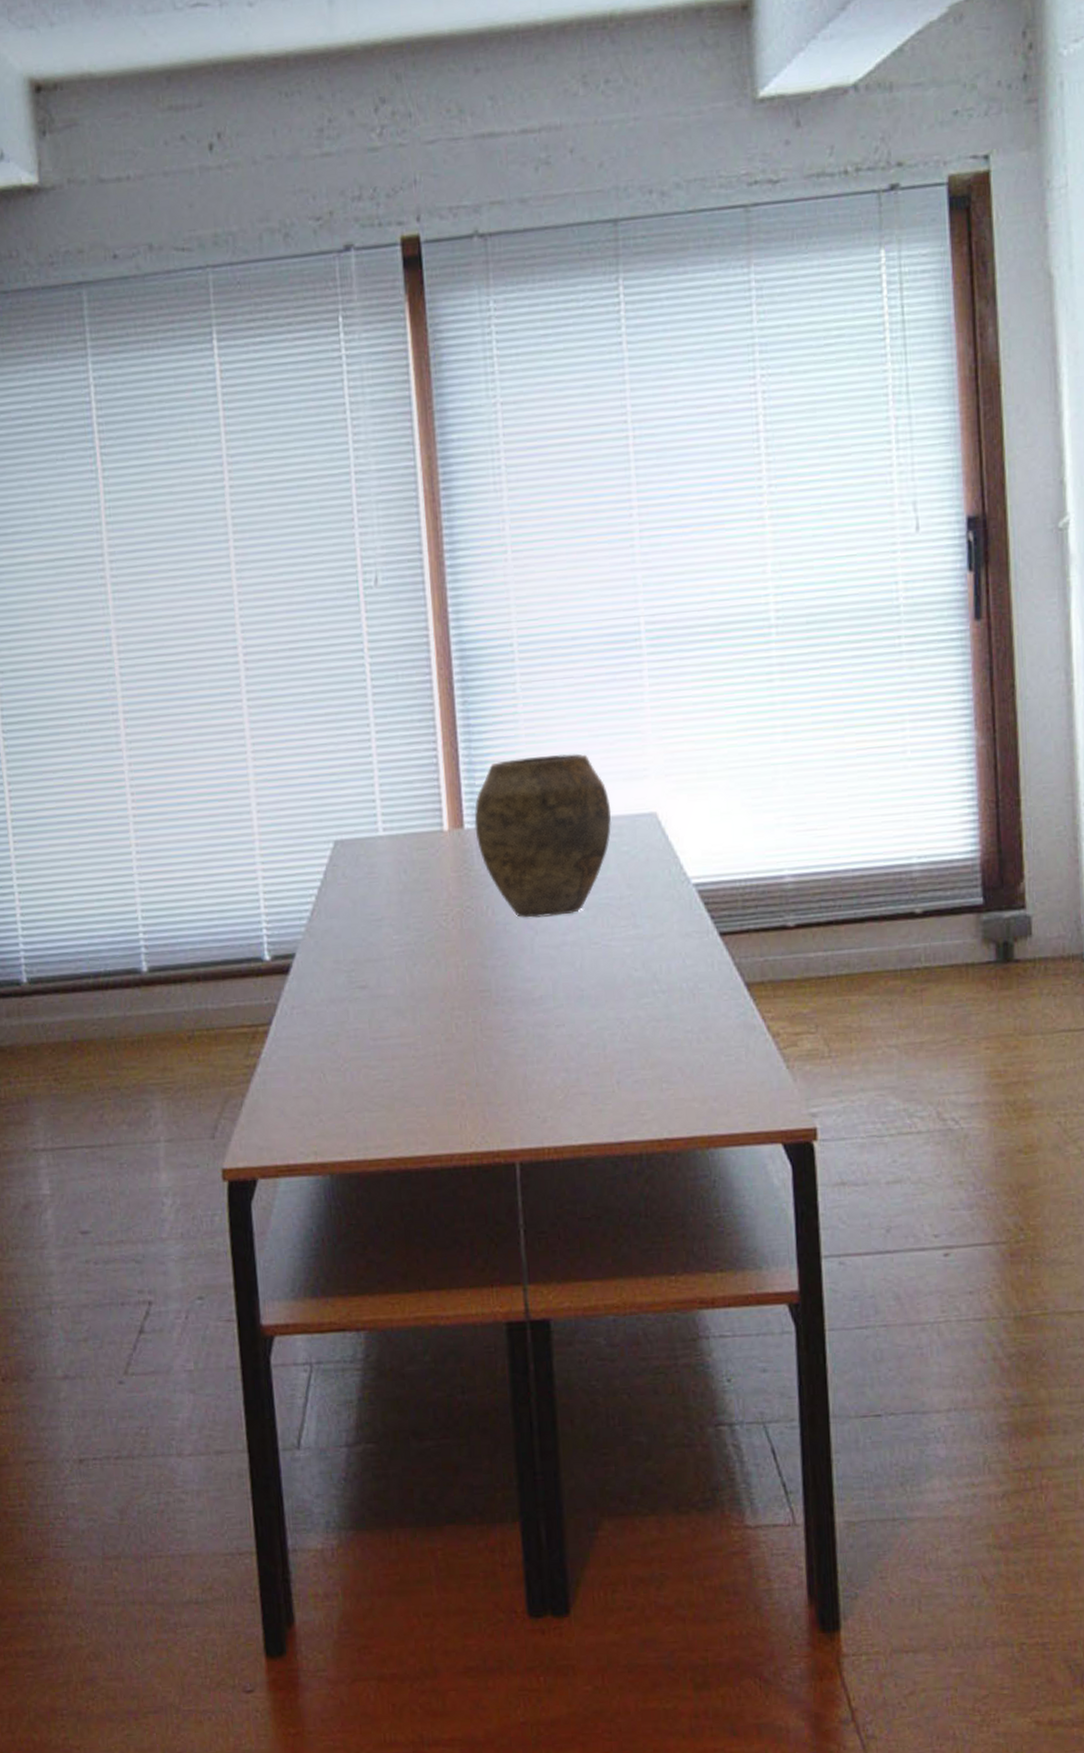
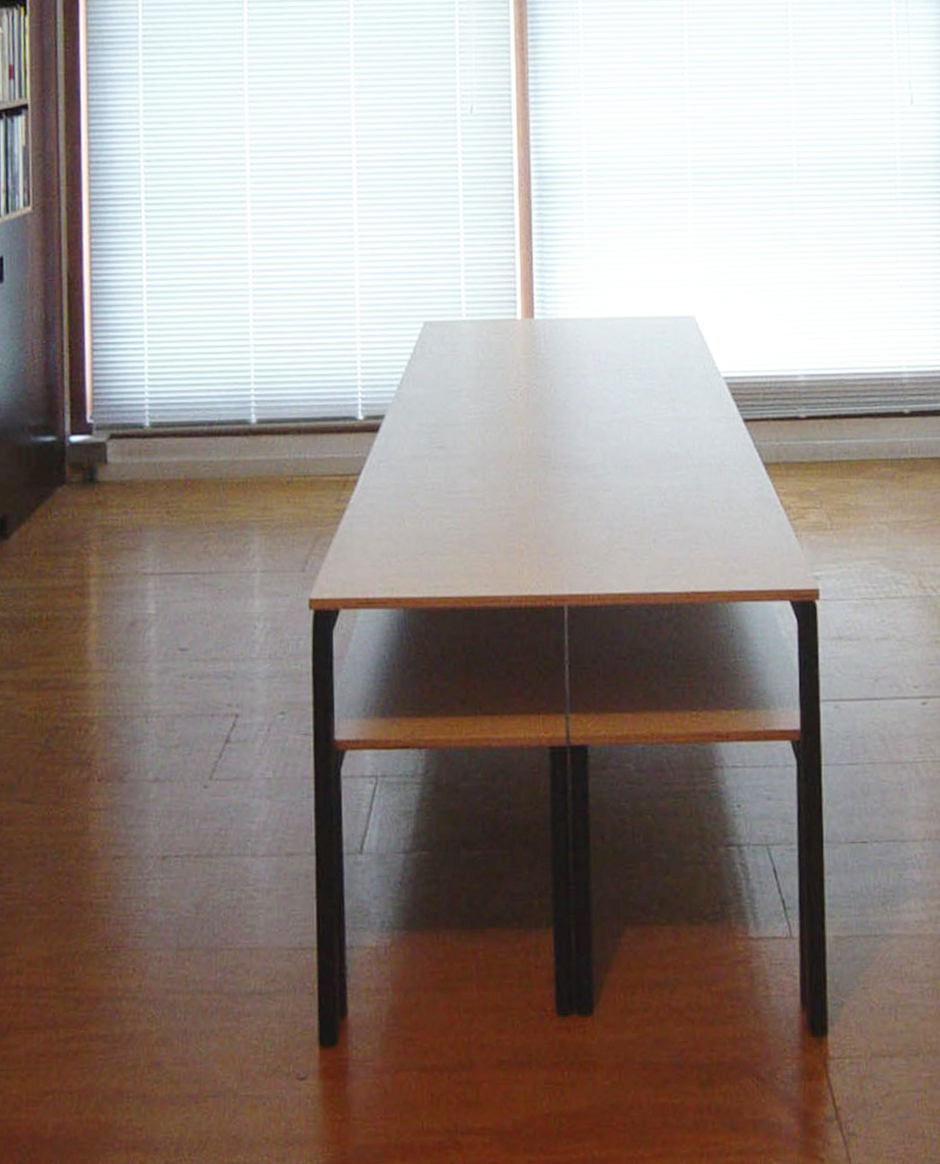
vase: present [474,753,612,918] -> none [543,263,658,397]

